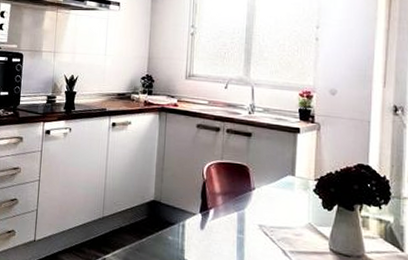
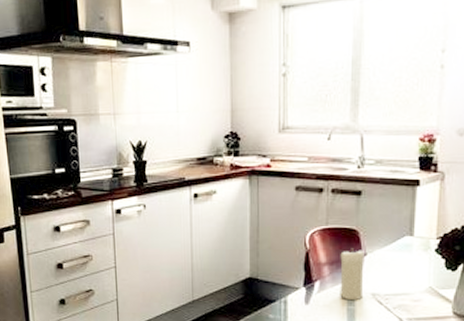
candle: none [231,182,253,230] -> present [340,248,364,301]

